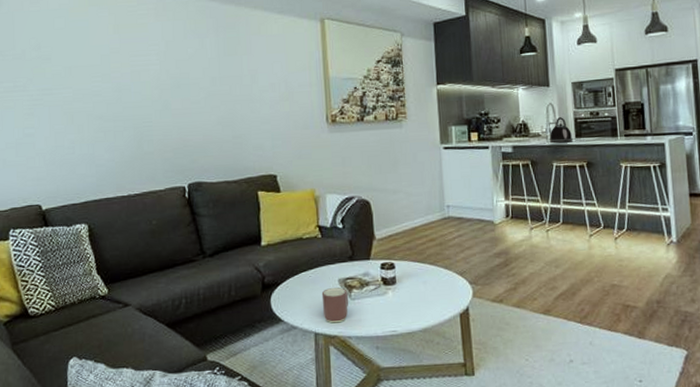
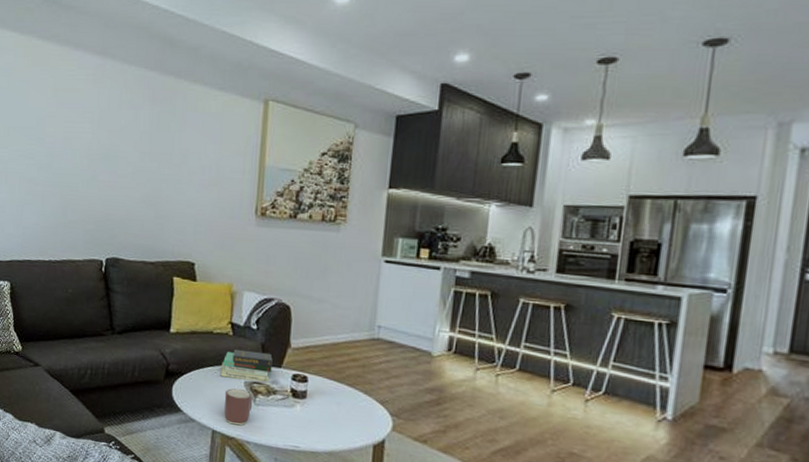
books: none [315,248,362,279] -> present [221,349,273,383]
kettle: present [550,117,573,144] -> none [521,245,553,278]

